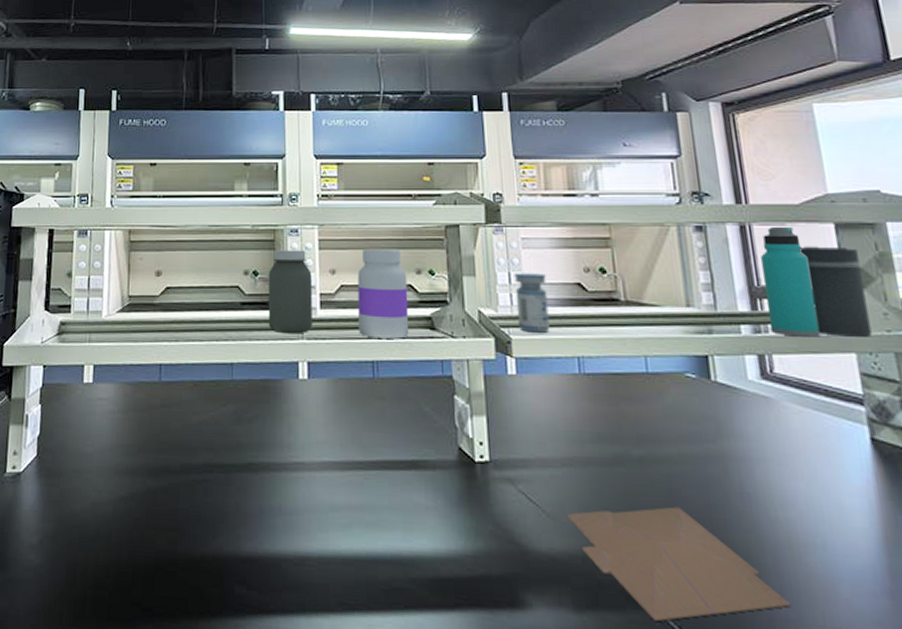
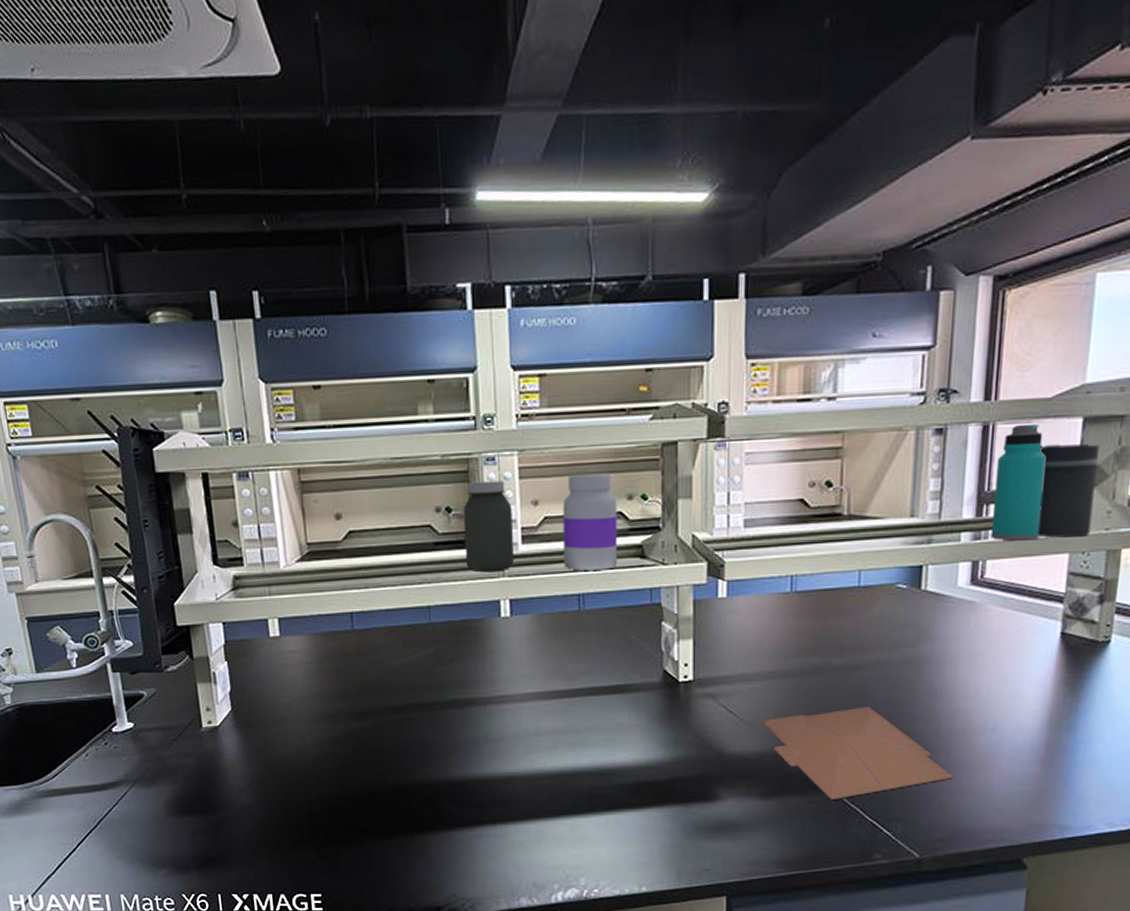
medicine: present [514,273,550,333] -> none [732,491,768,554]

